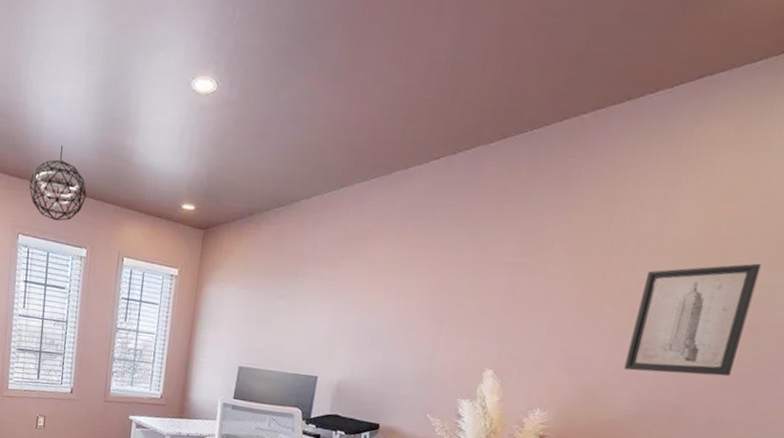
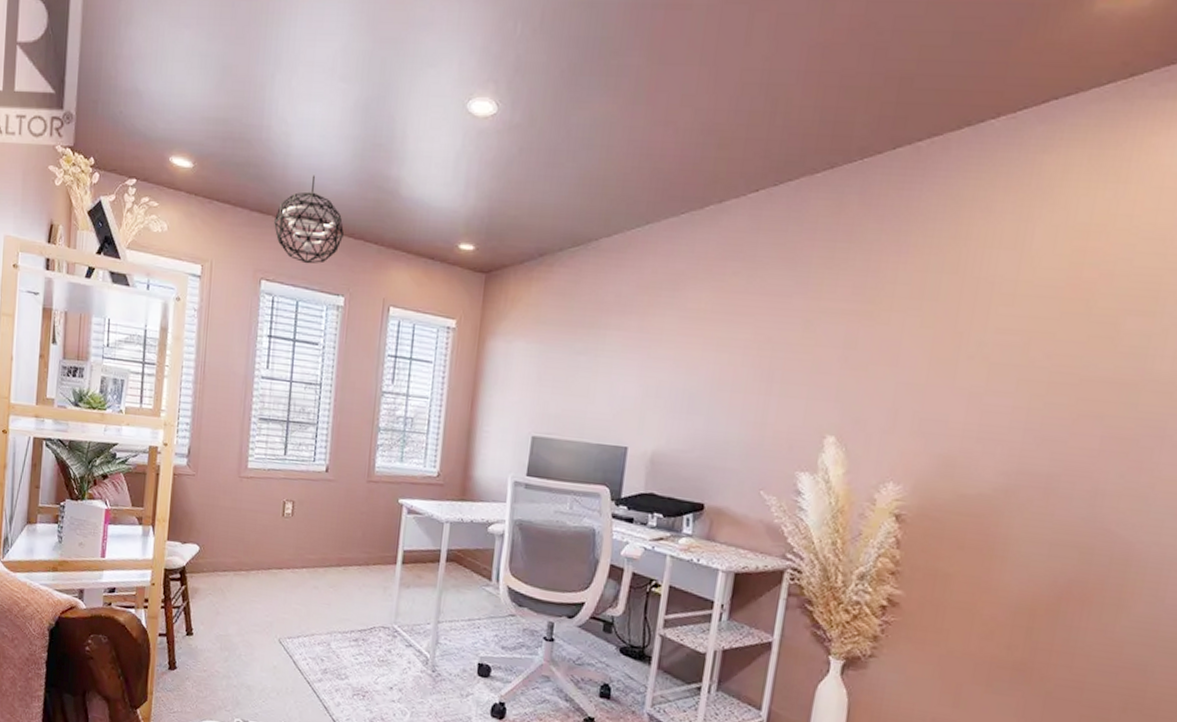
wall art: present [623,263,762,377] -> none [986,308,1132,441]

